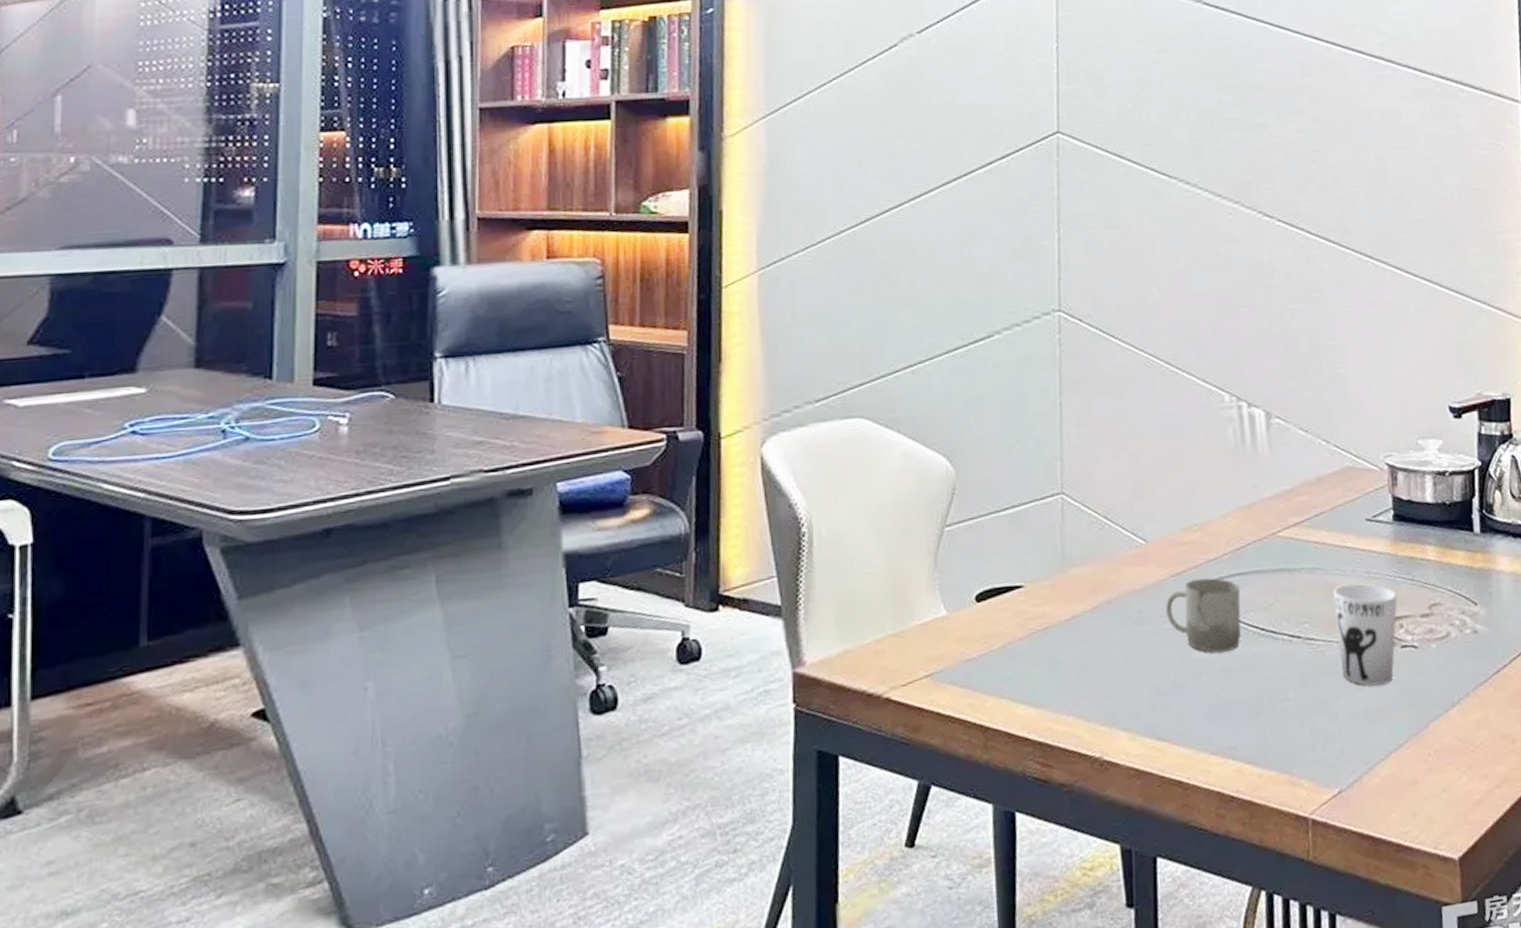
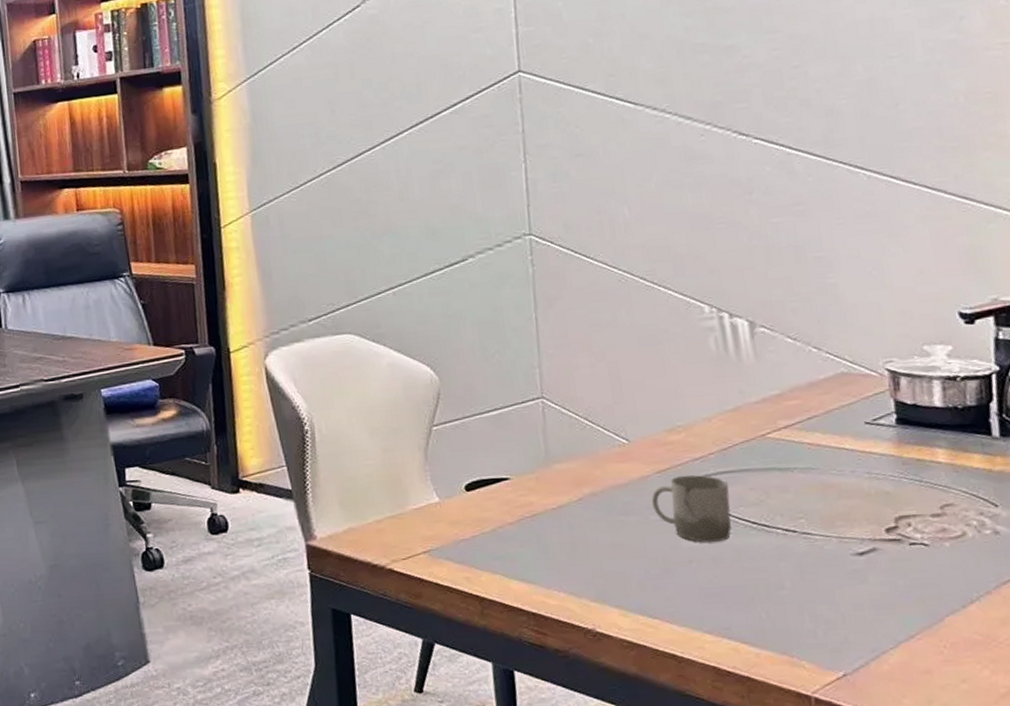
cup: present [1333,583,1397,686] -> none [830,483,904,580]

